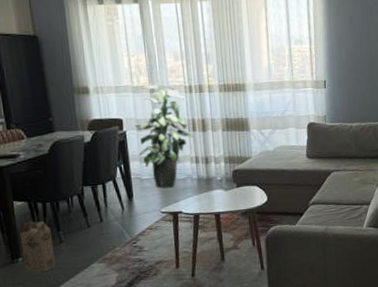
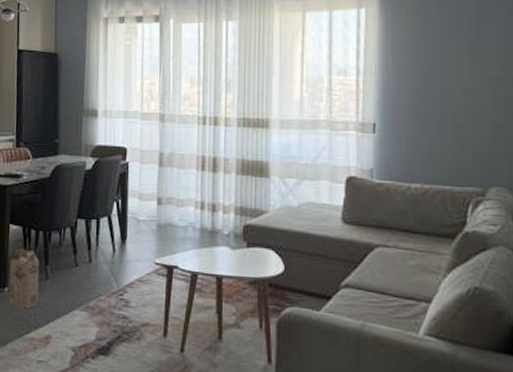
indoor plant: present [134,85,194,189] -> none [138,113,202,235]

